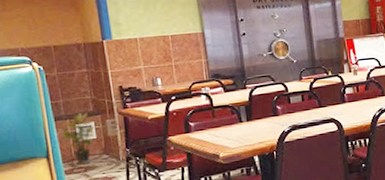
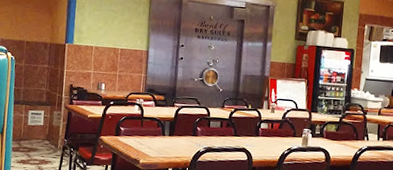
potted plant: present [60,112,94,165] -> none [16,100,43,146]

